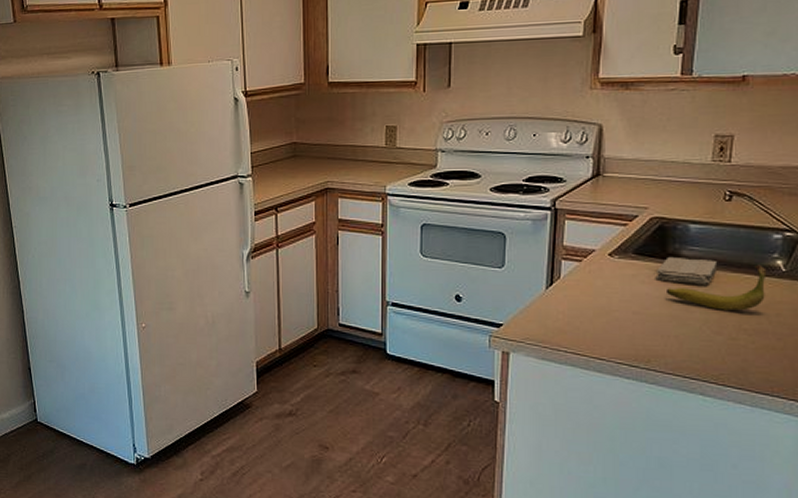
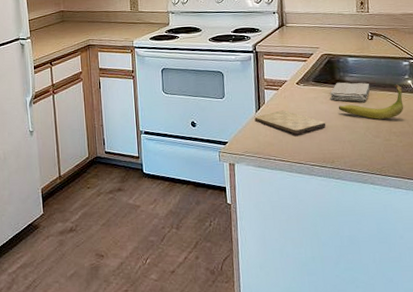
cutting board: none [543,288,645,323] -> present [254,110,326,135]

